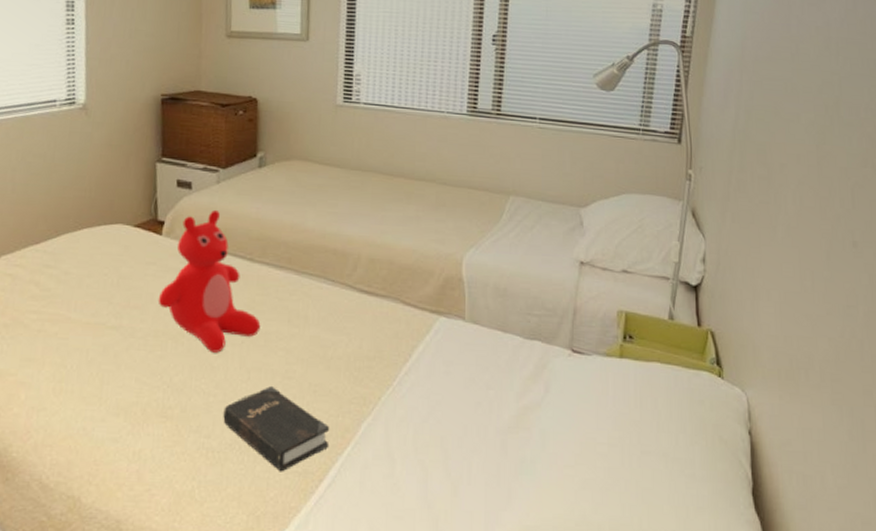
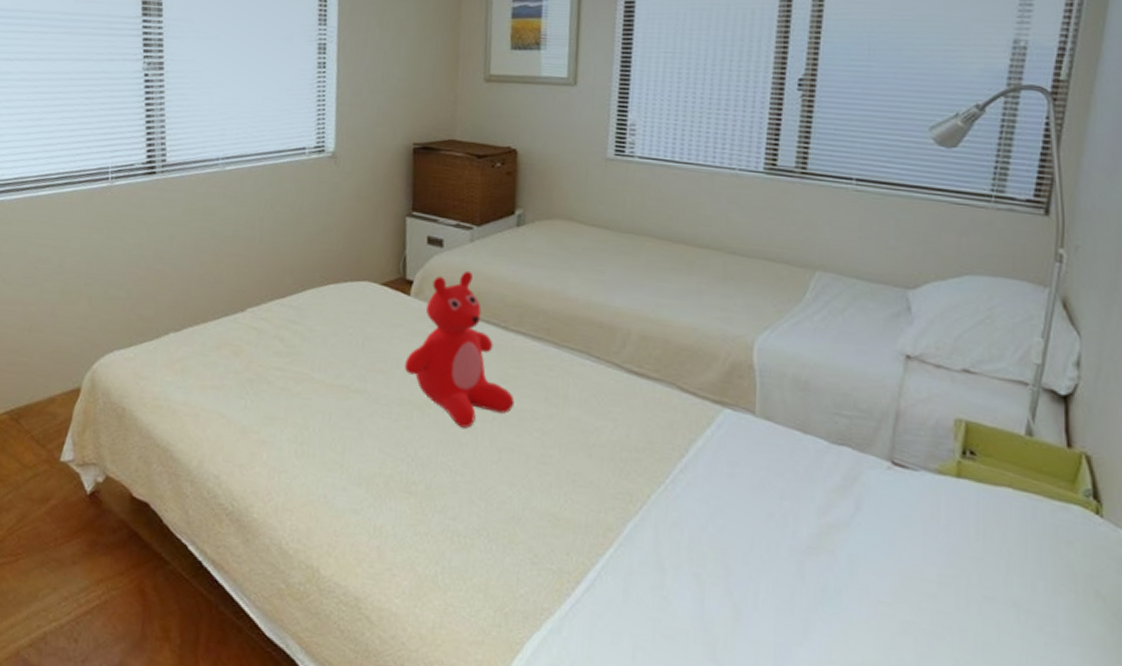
hardback book: present [223,386,329,472] -> none [470,470,589,568]

